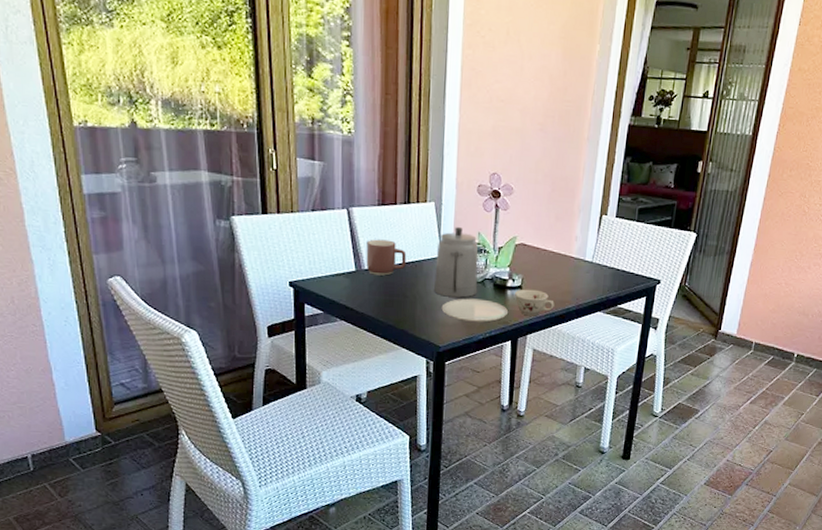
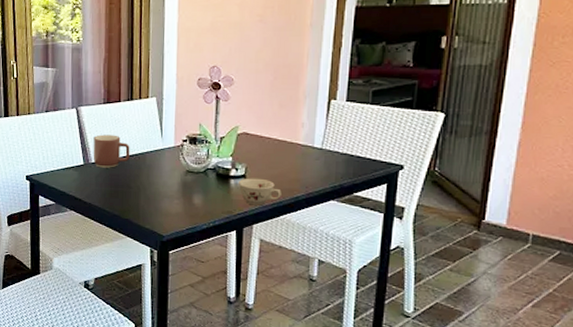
teapot: present [434,226,479,298] -> none [157,119,200,188]
plate: present [441,298,508,322] -> none [164,188,232,212]

